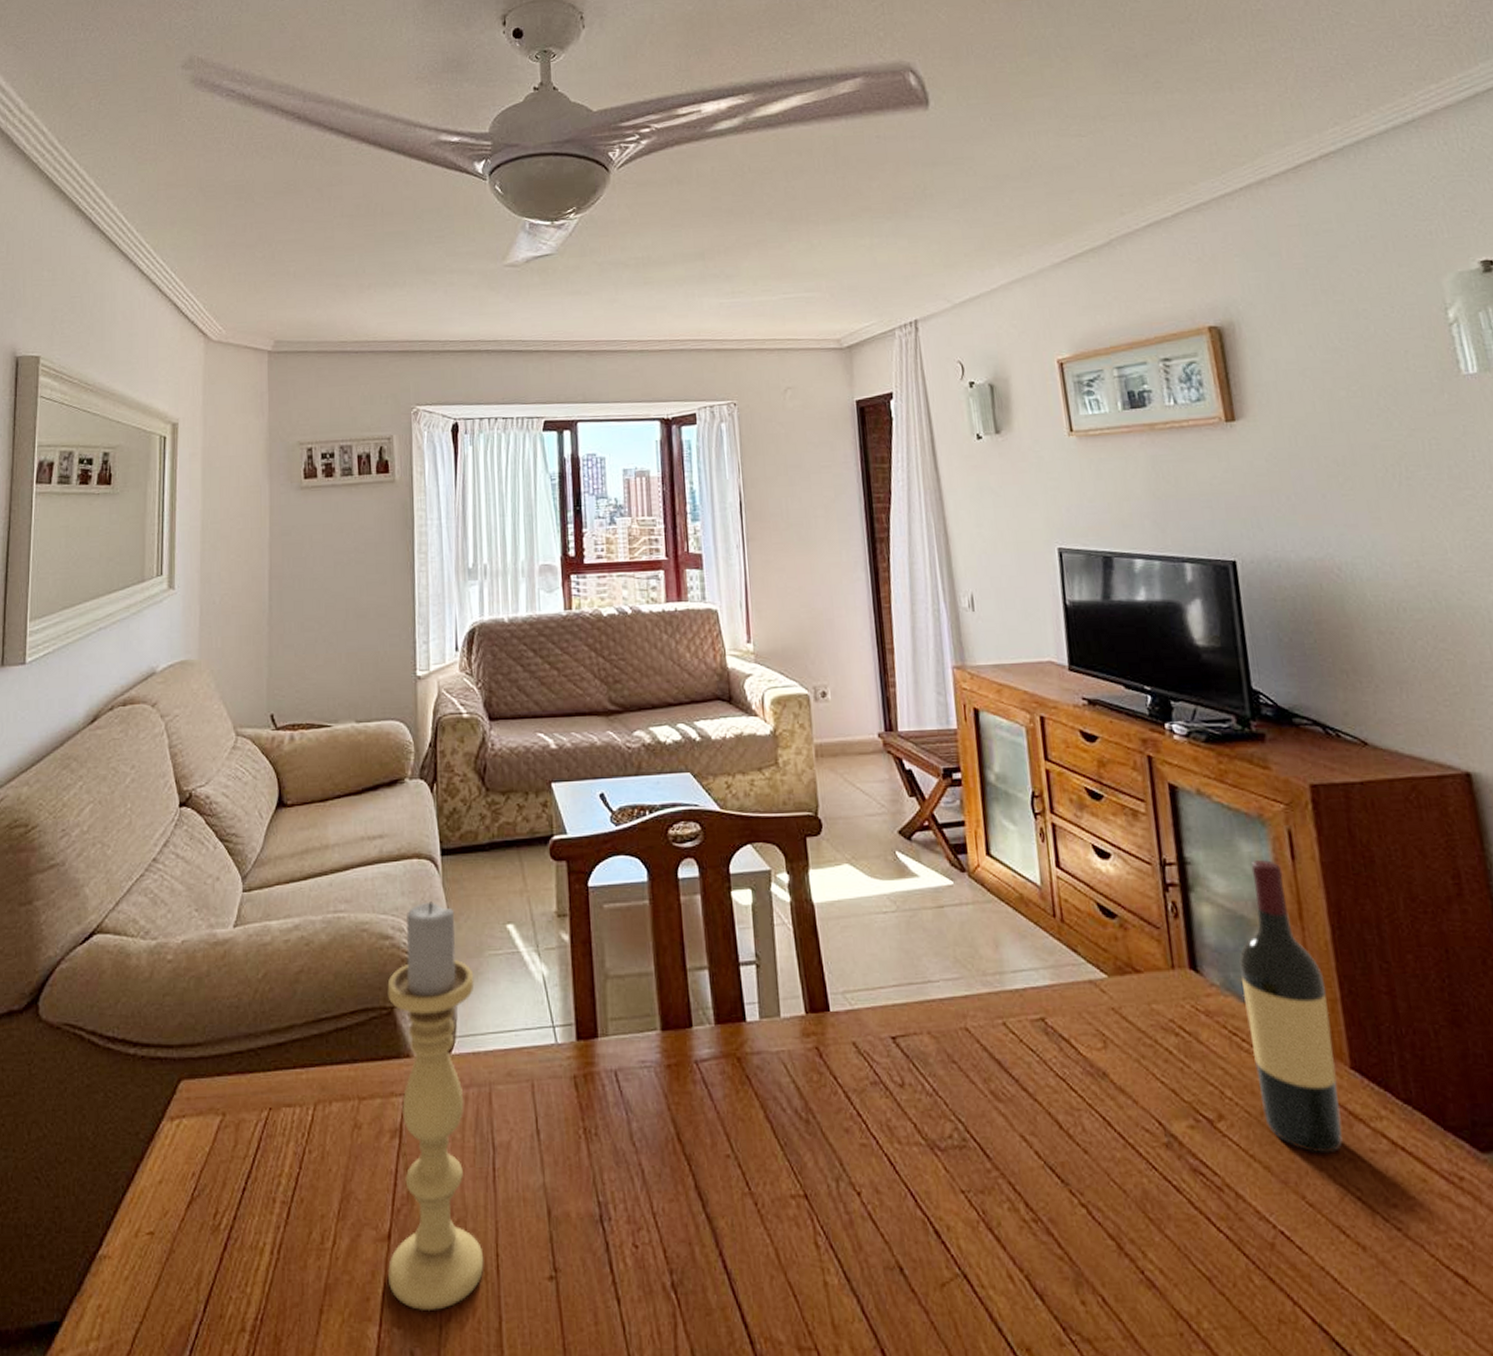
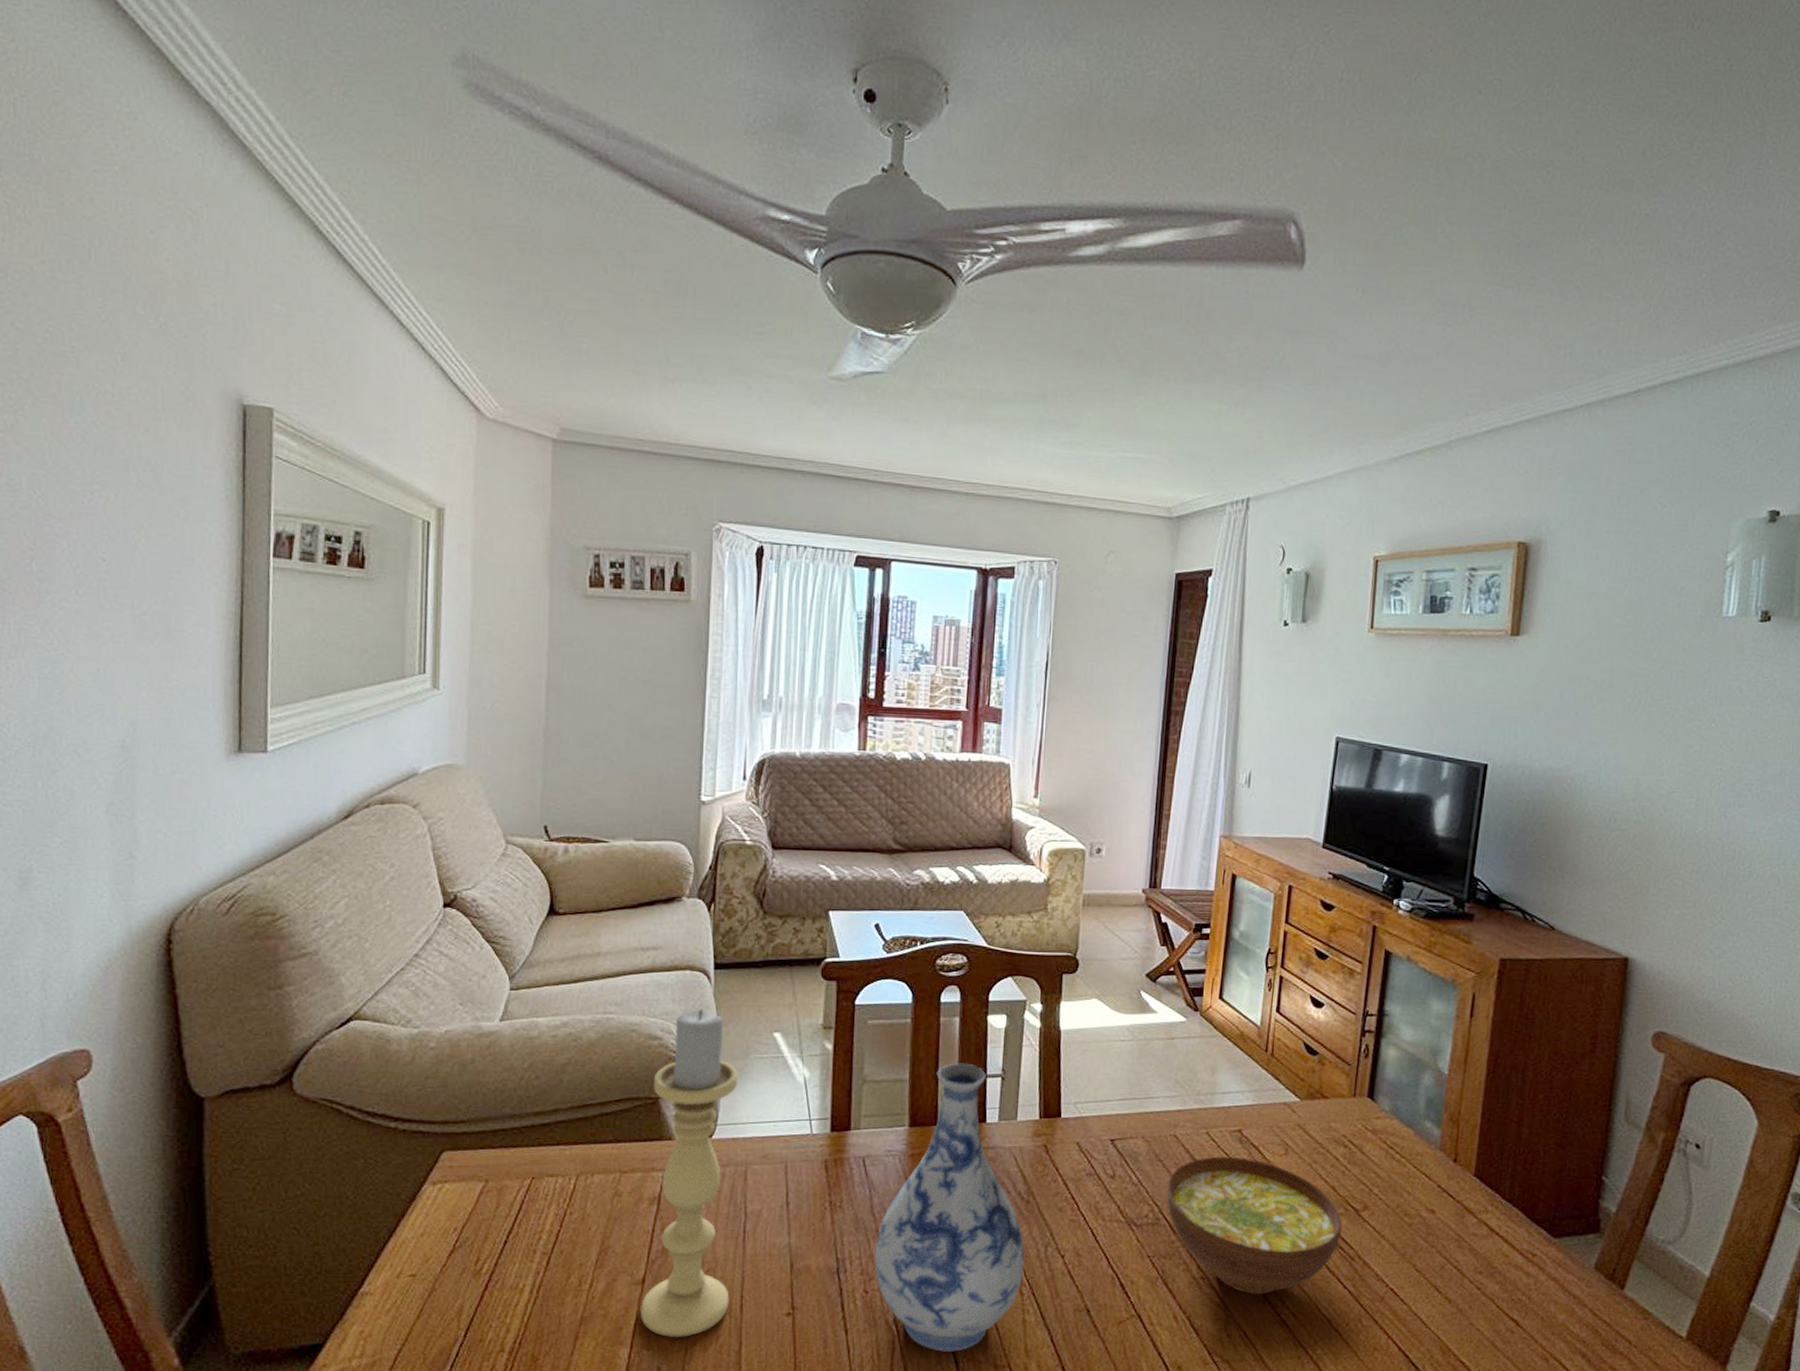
vase: none [640,949,816,1328] -> present [874,1063,1025,1352]
bowl: none [967,1053,1199,1242] -> present [1166,1156,1343,1294]
wine bottle: present [1239,860,1343,1154] -> none [1399,1016,1471,1236]

